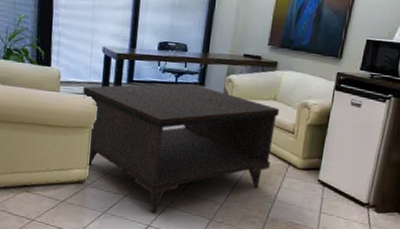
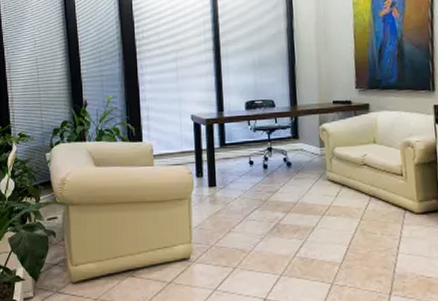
coffee table: present [83,83,280,213] -> none [177,139,385,284]

